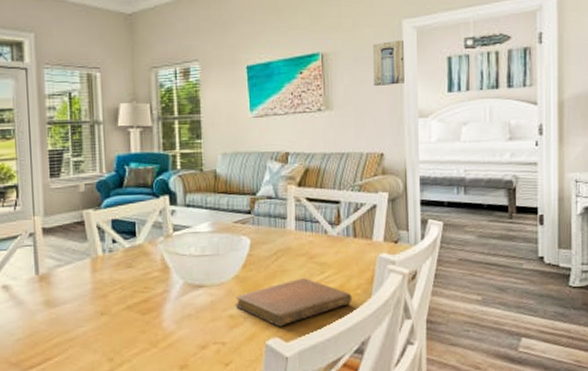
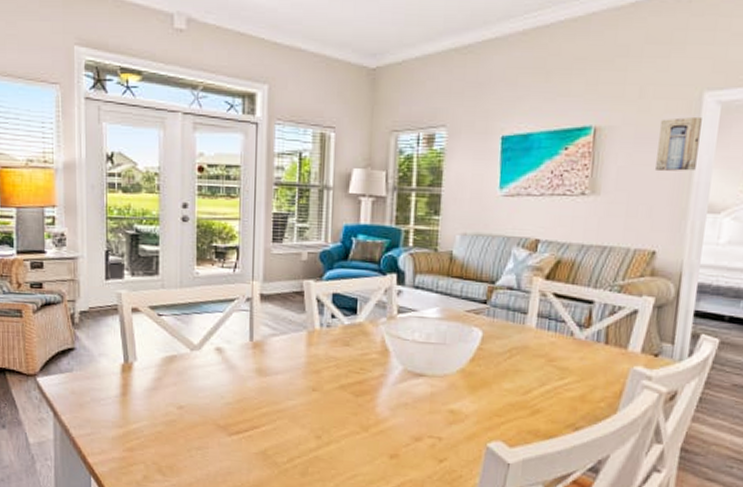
notebook: present [235,277,352,327] -> none [457,380,594,431]

